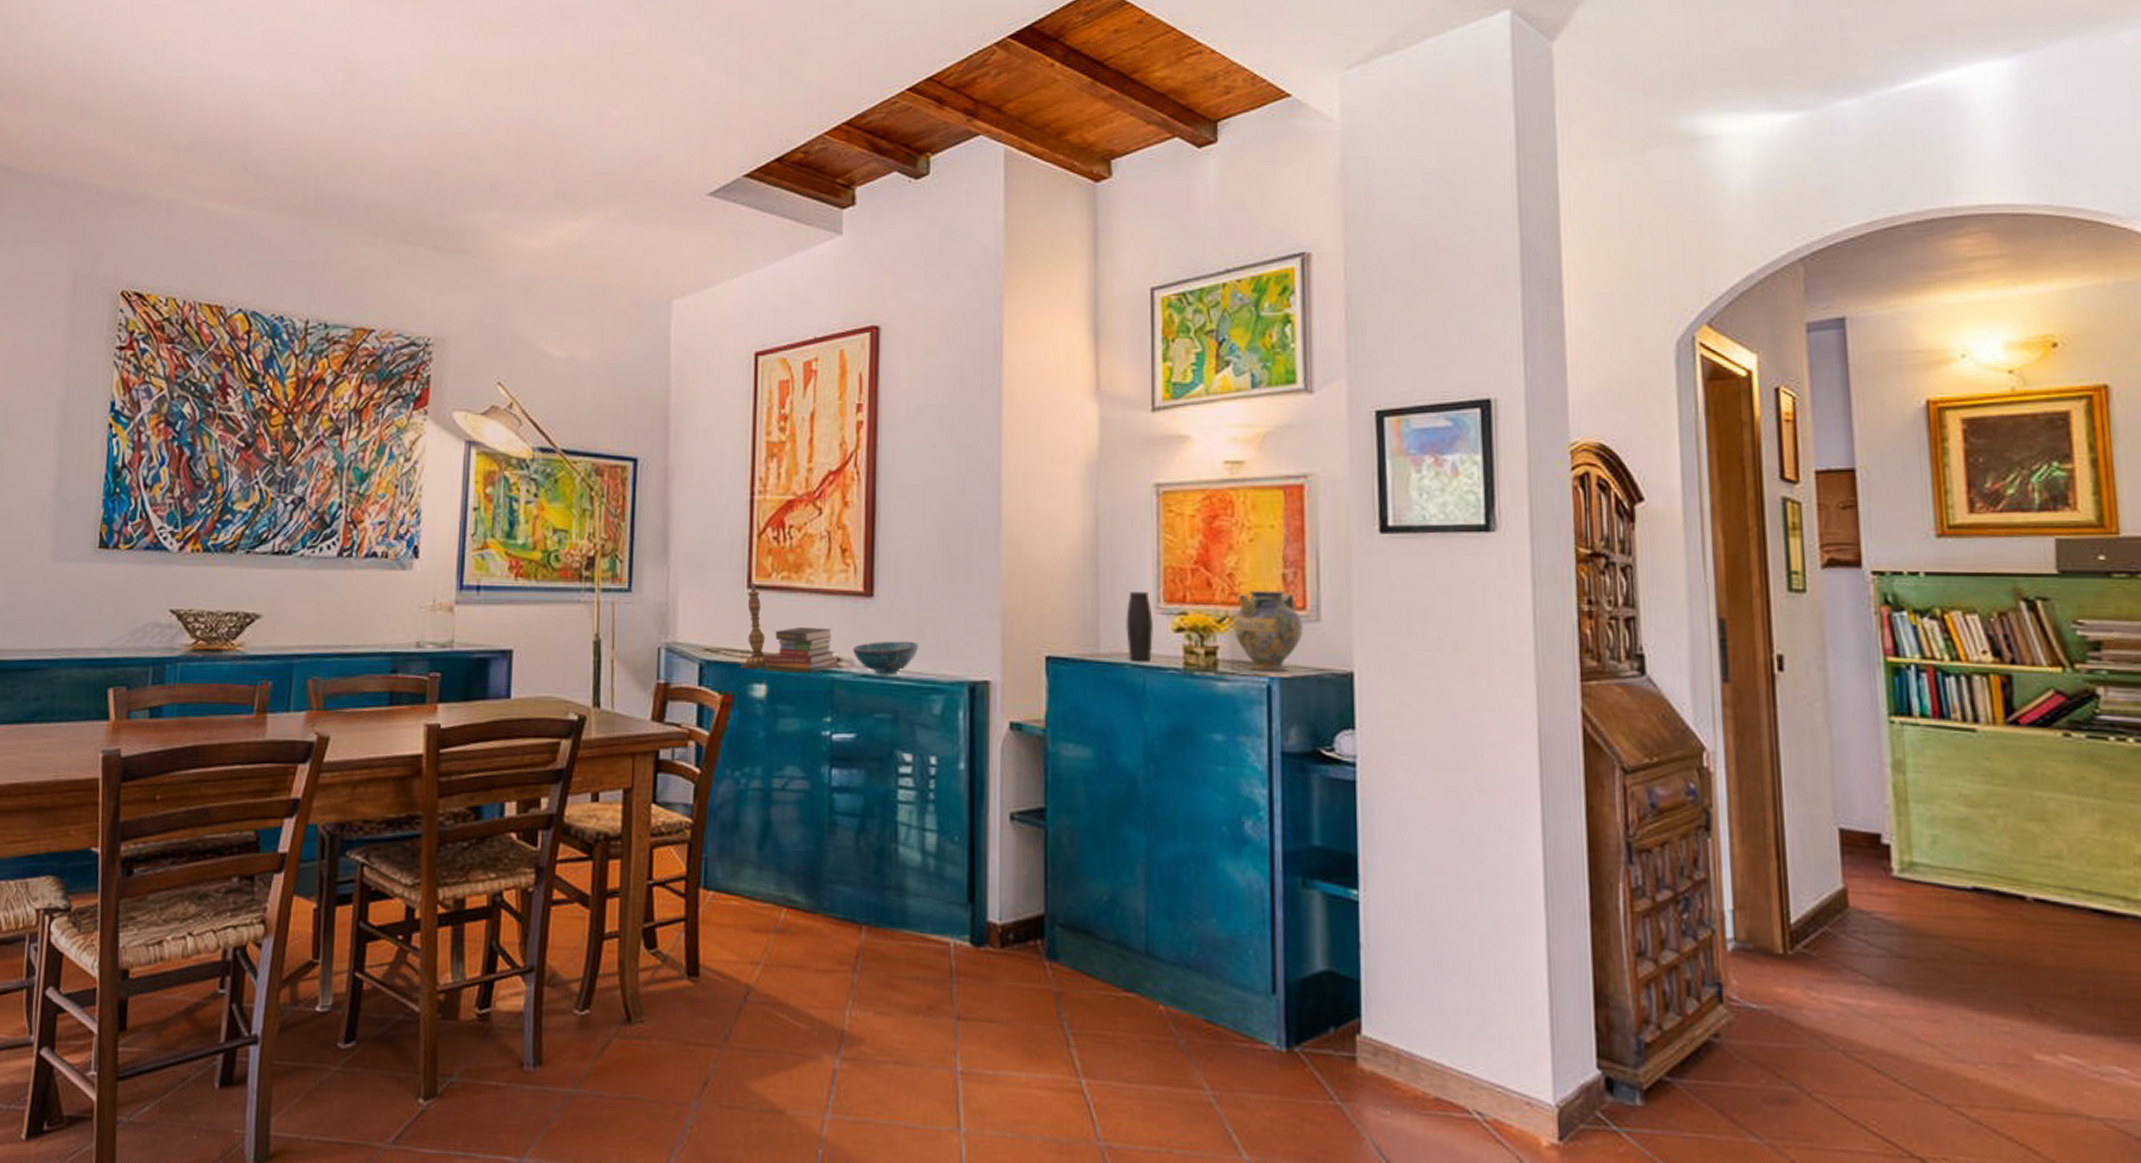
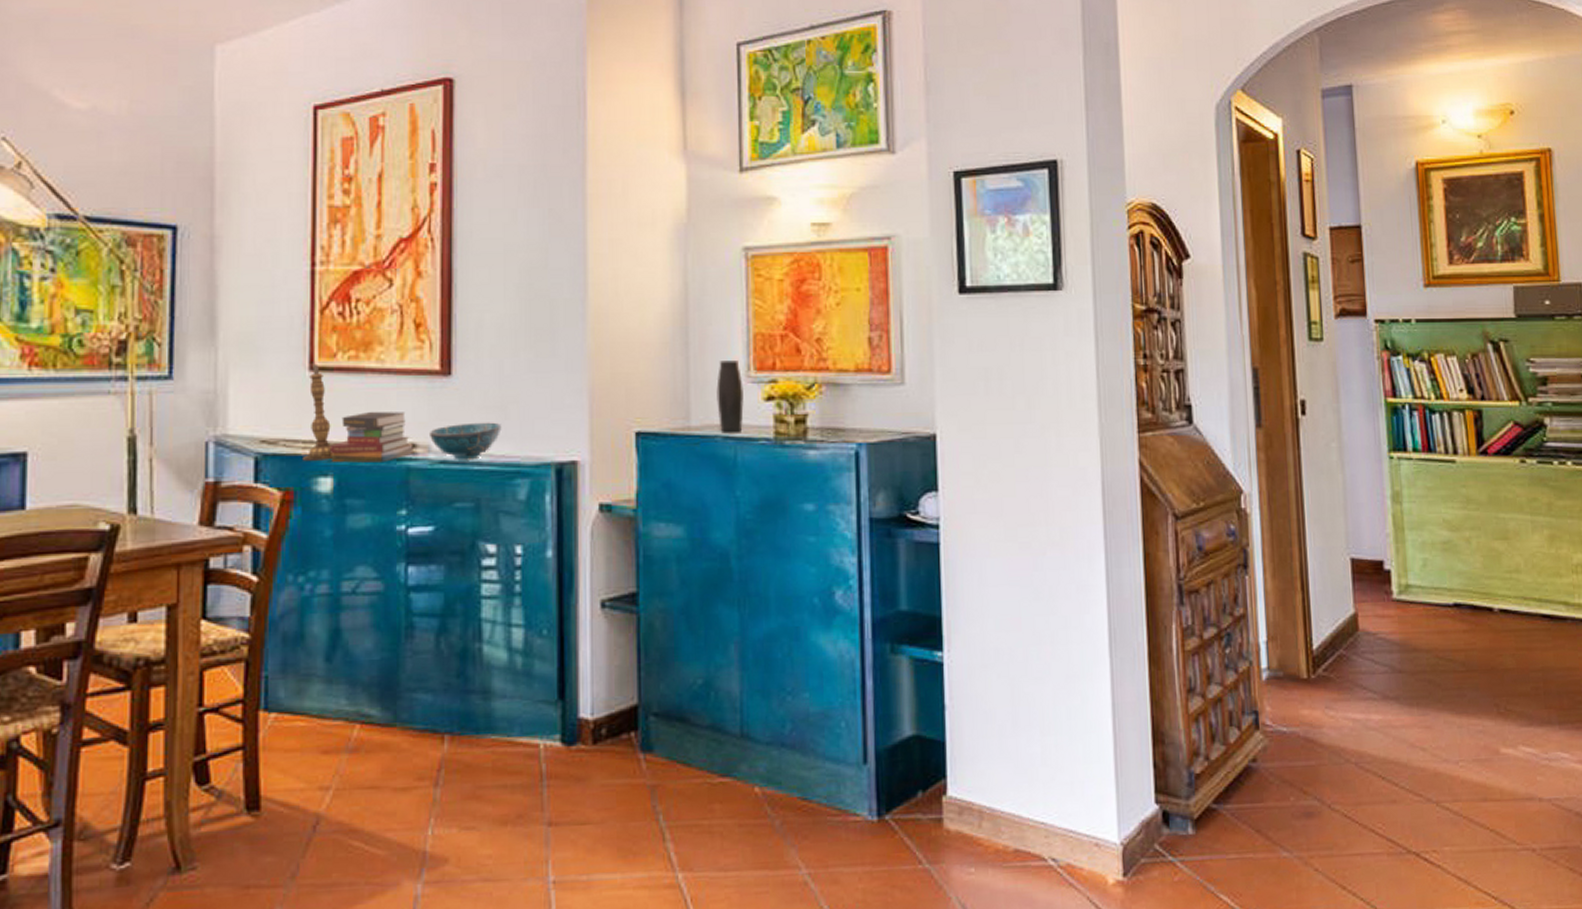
ceramic jug: present [1233,590,1303,673] -> none [822,354,889,438]

